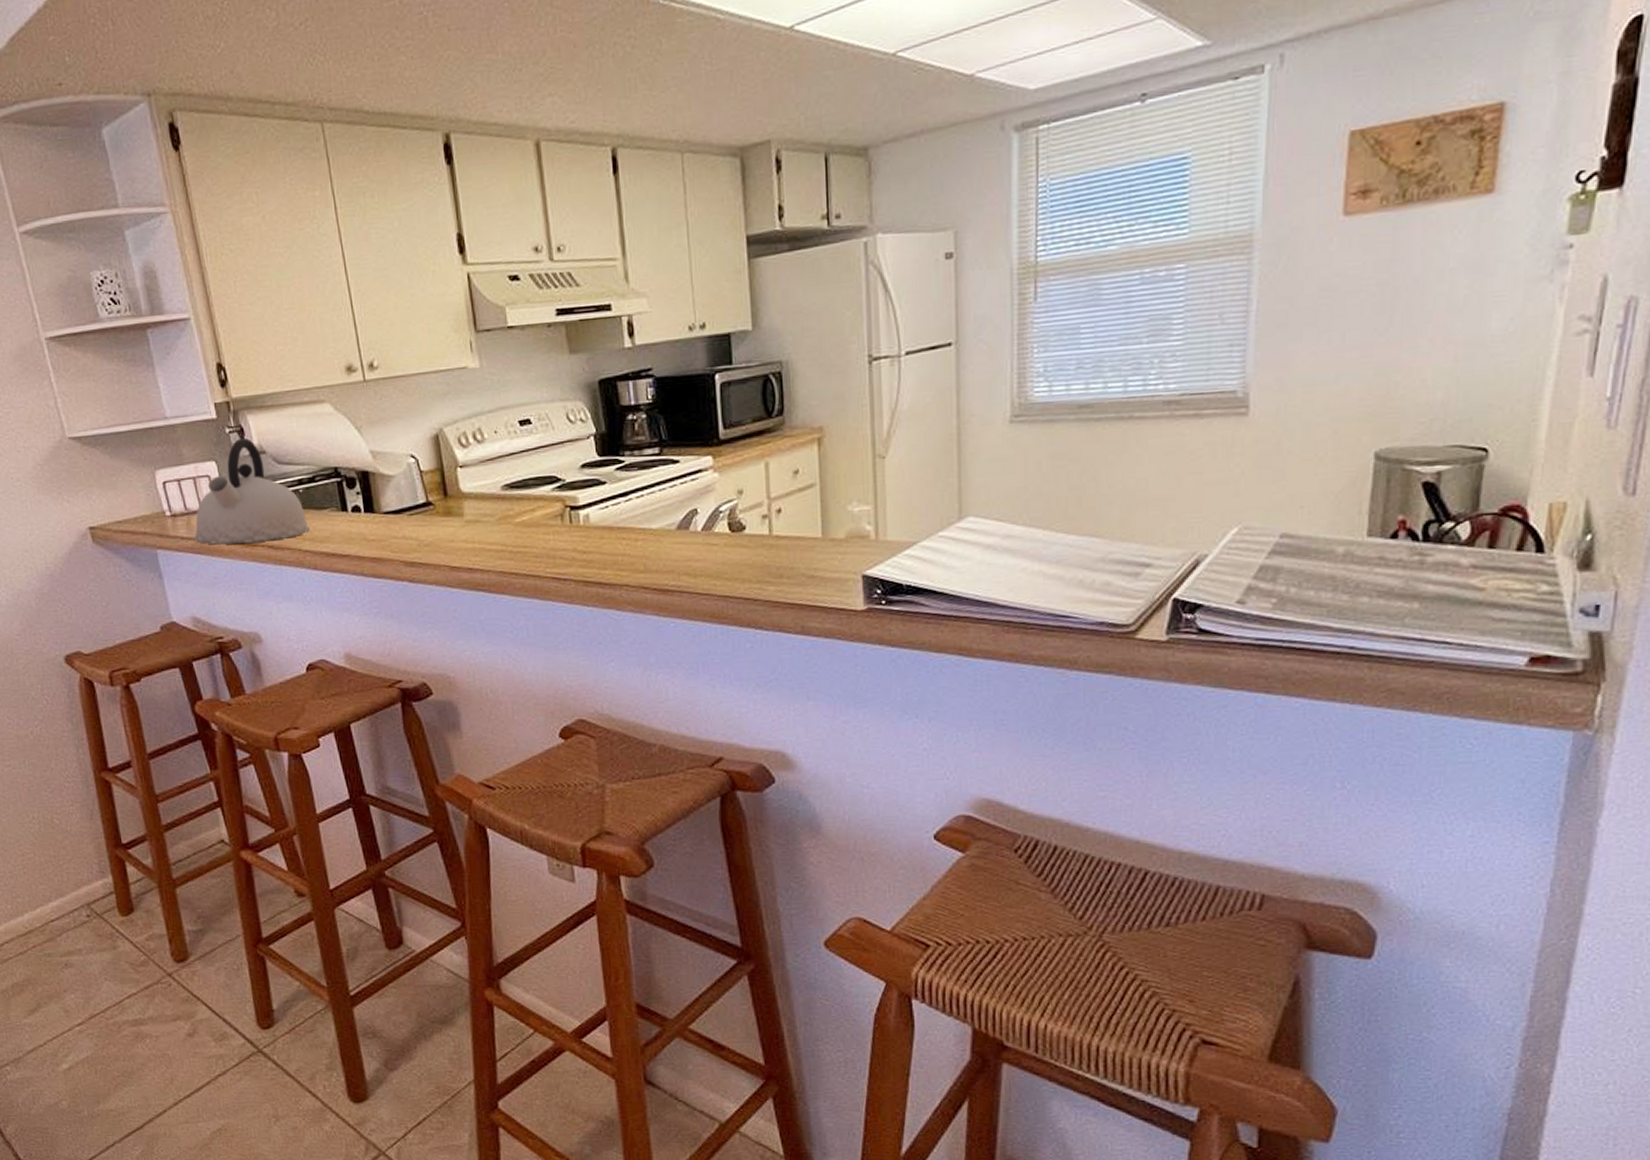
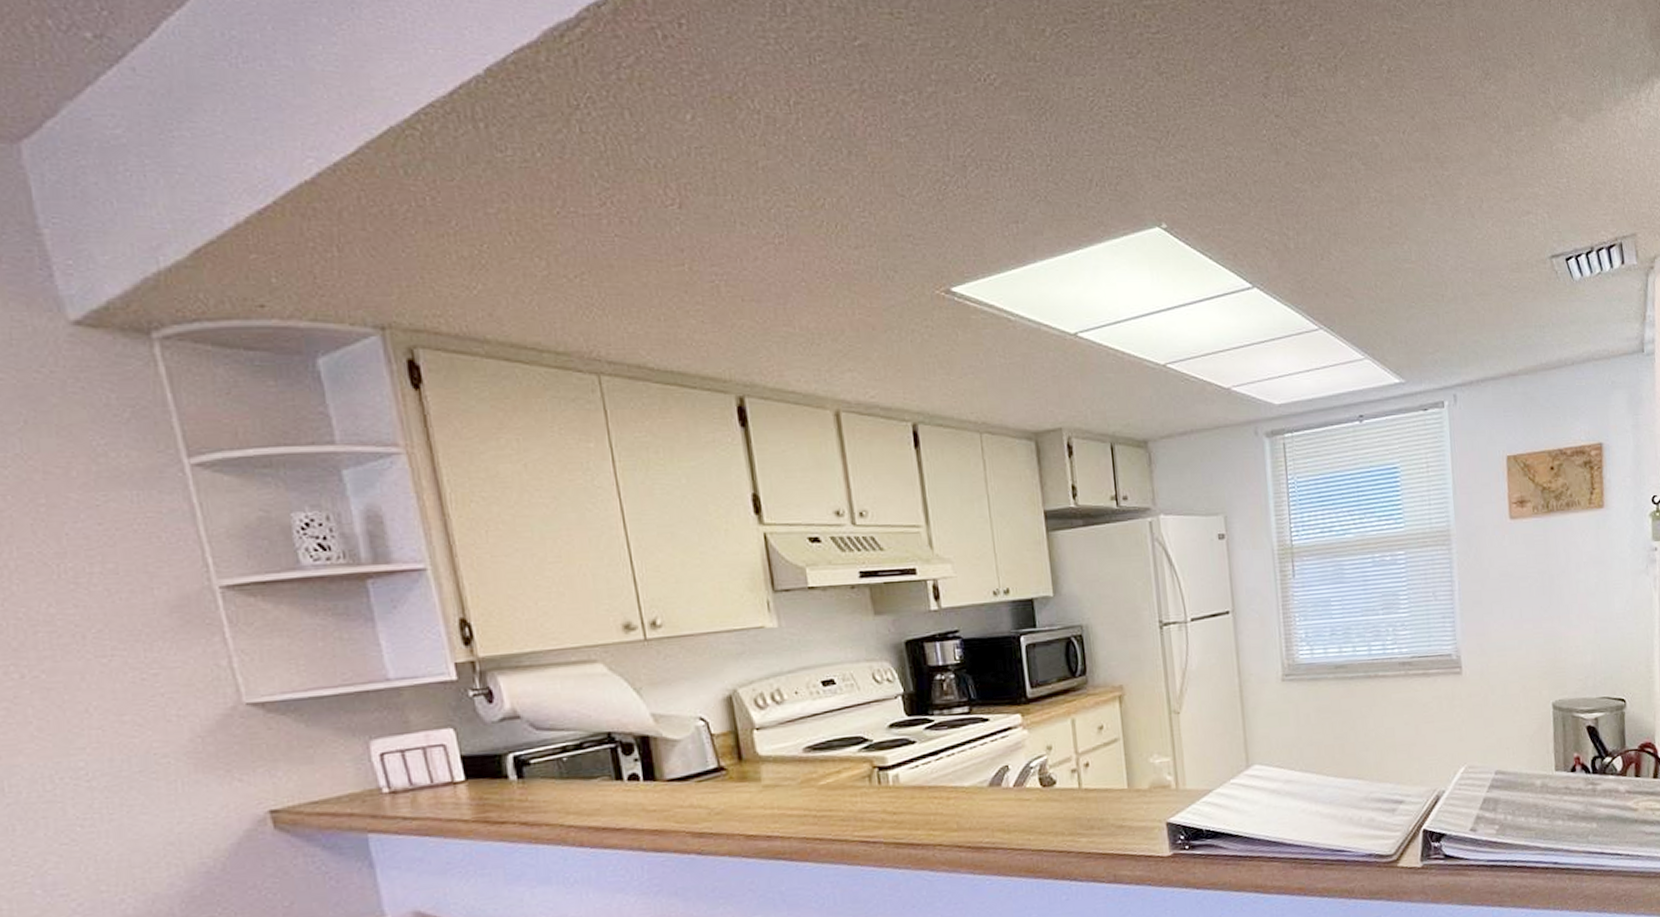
kettle: present [194,437,311,545] -> none [421,700,577,824]

